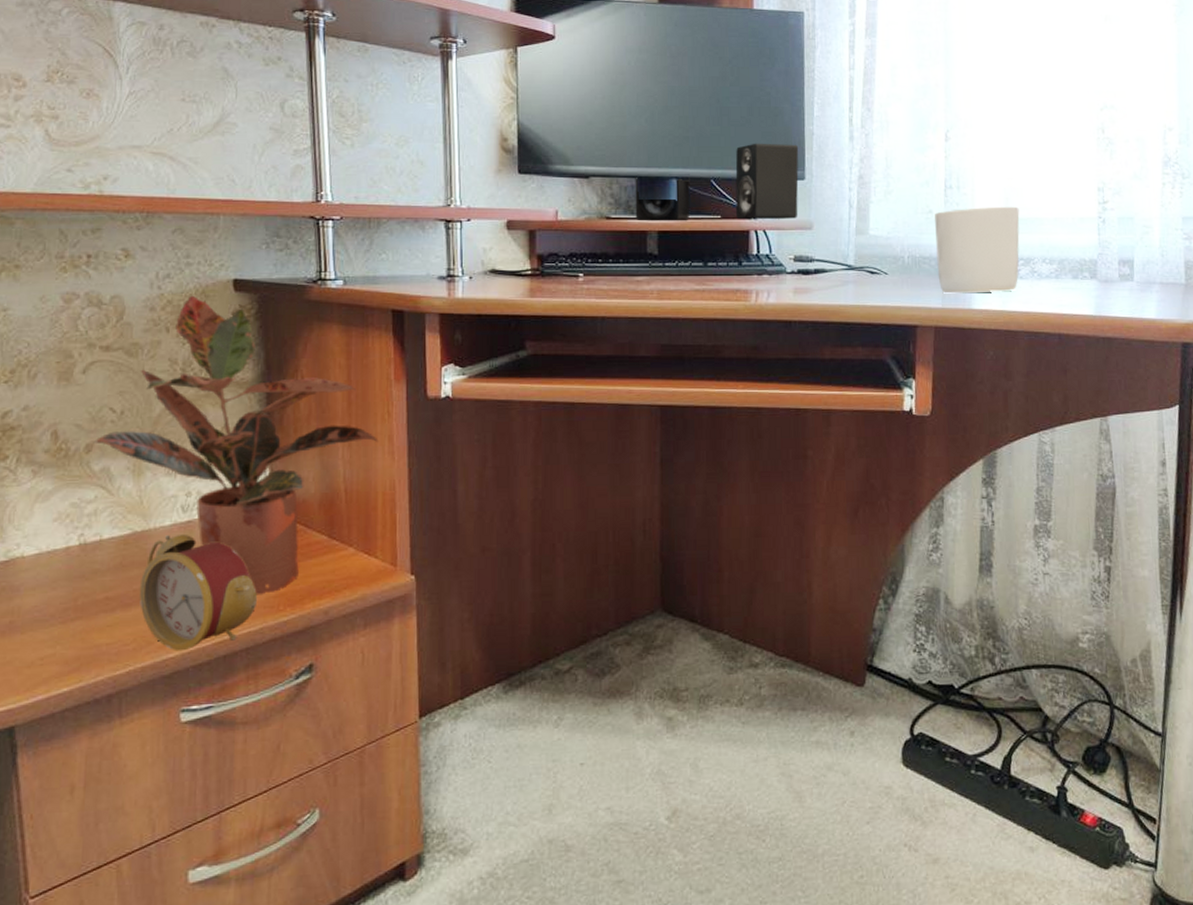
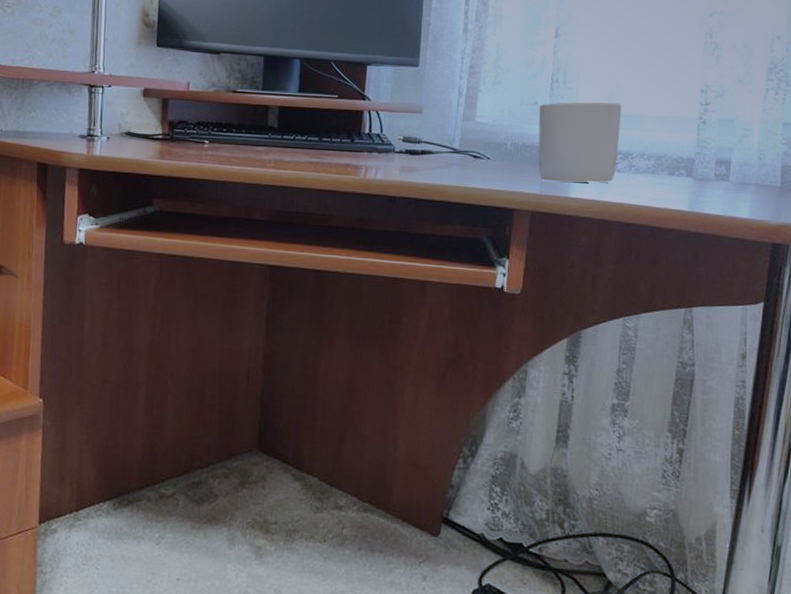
speaker: present [635,143,799,221] -> none [259,30,415,103]

